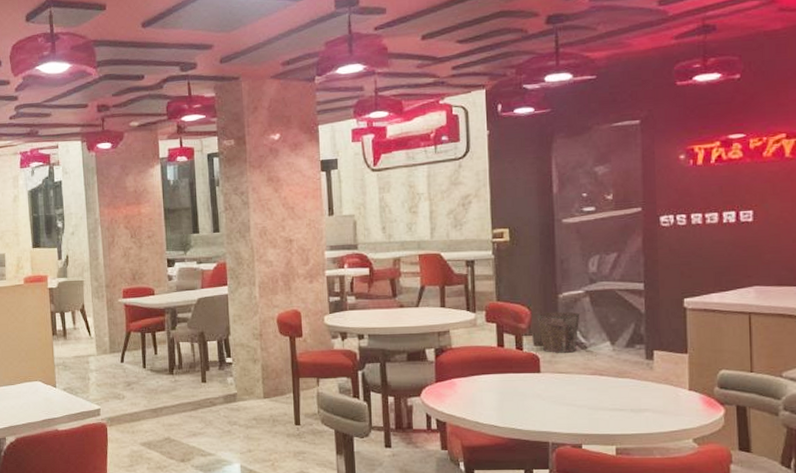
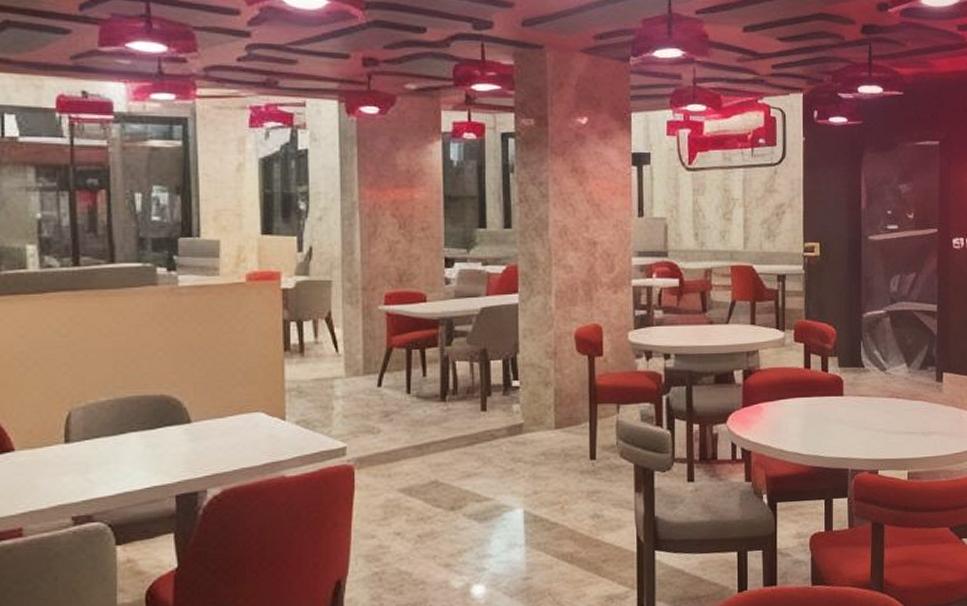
waste bin: present [537,311,580,353] -> none [842,332,881,375]

